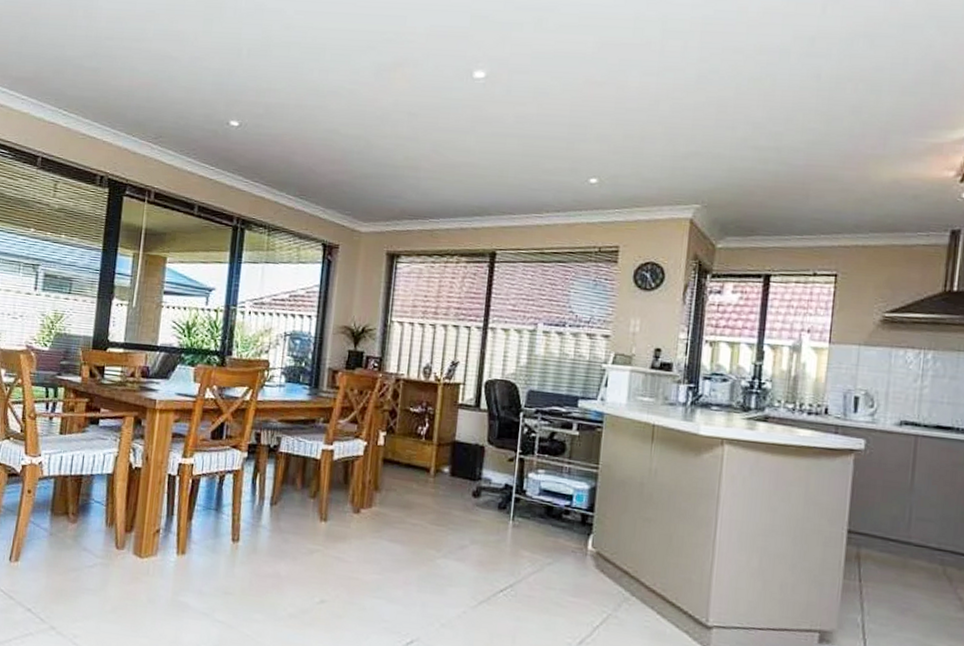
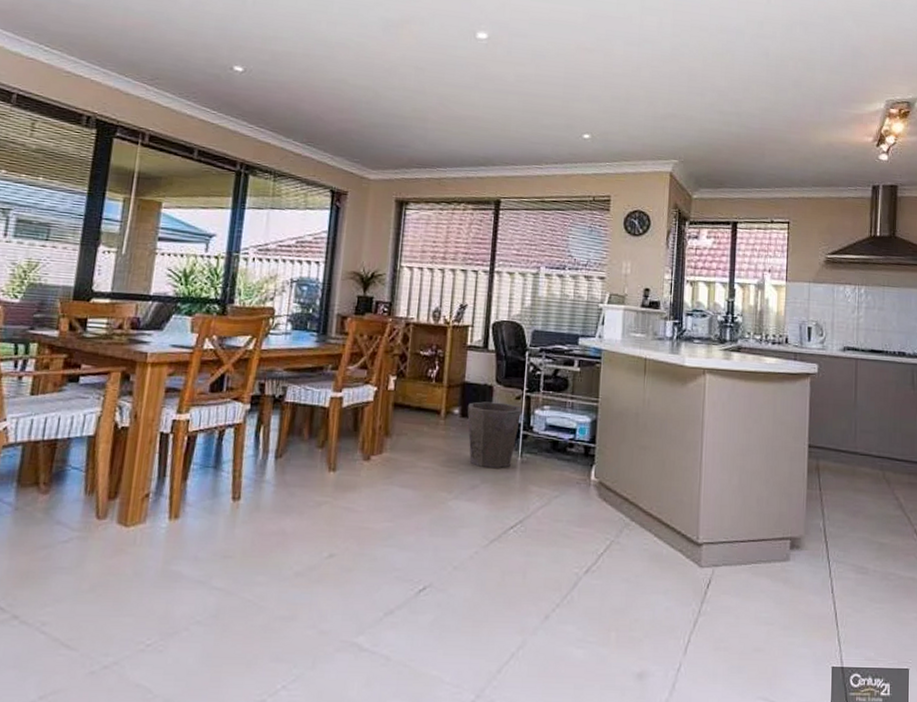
waste bin: none [457,461,515,531] -> present [467,401,522,469]

